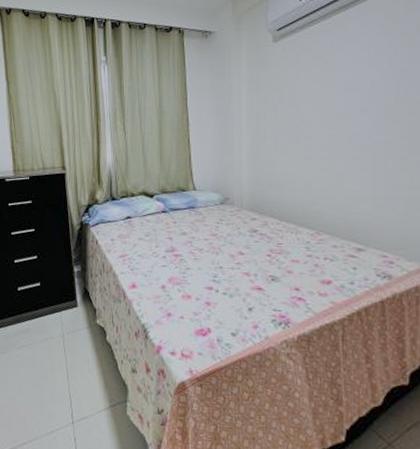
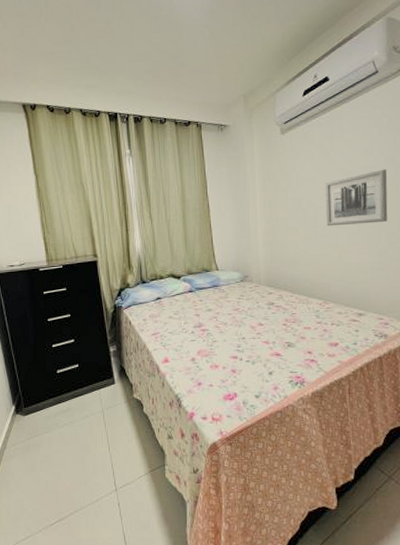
wall art: none [322,83,398,147] -> present [324,169,388,226]

